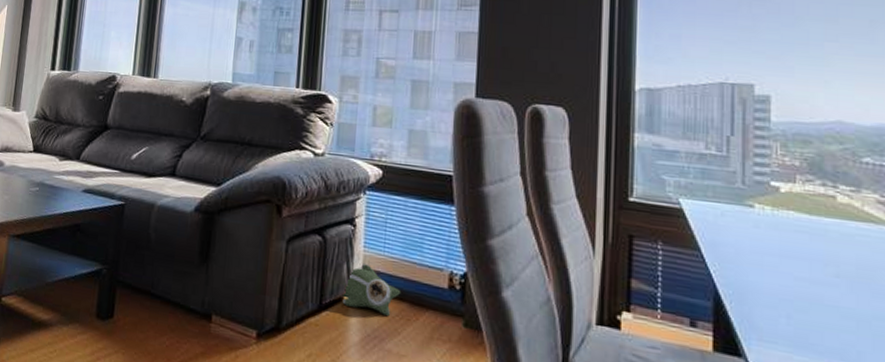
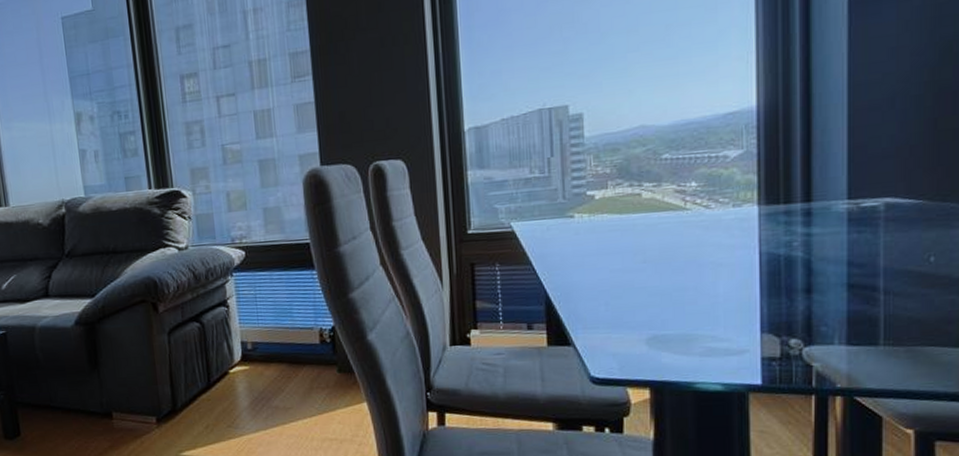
plush toy: present [341,264,401,317] -> none [226,338,279,379]

